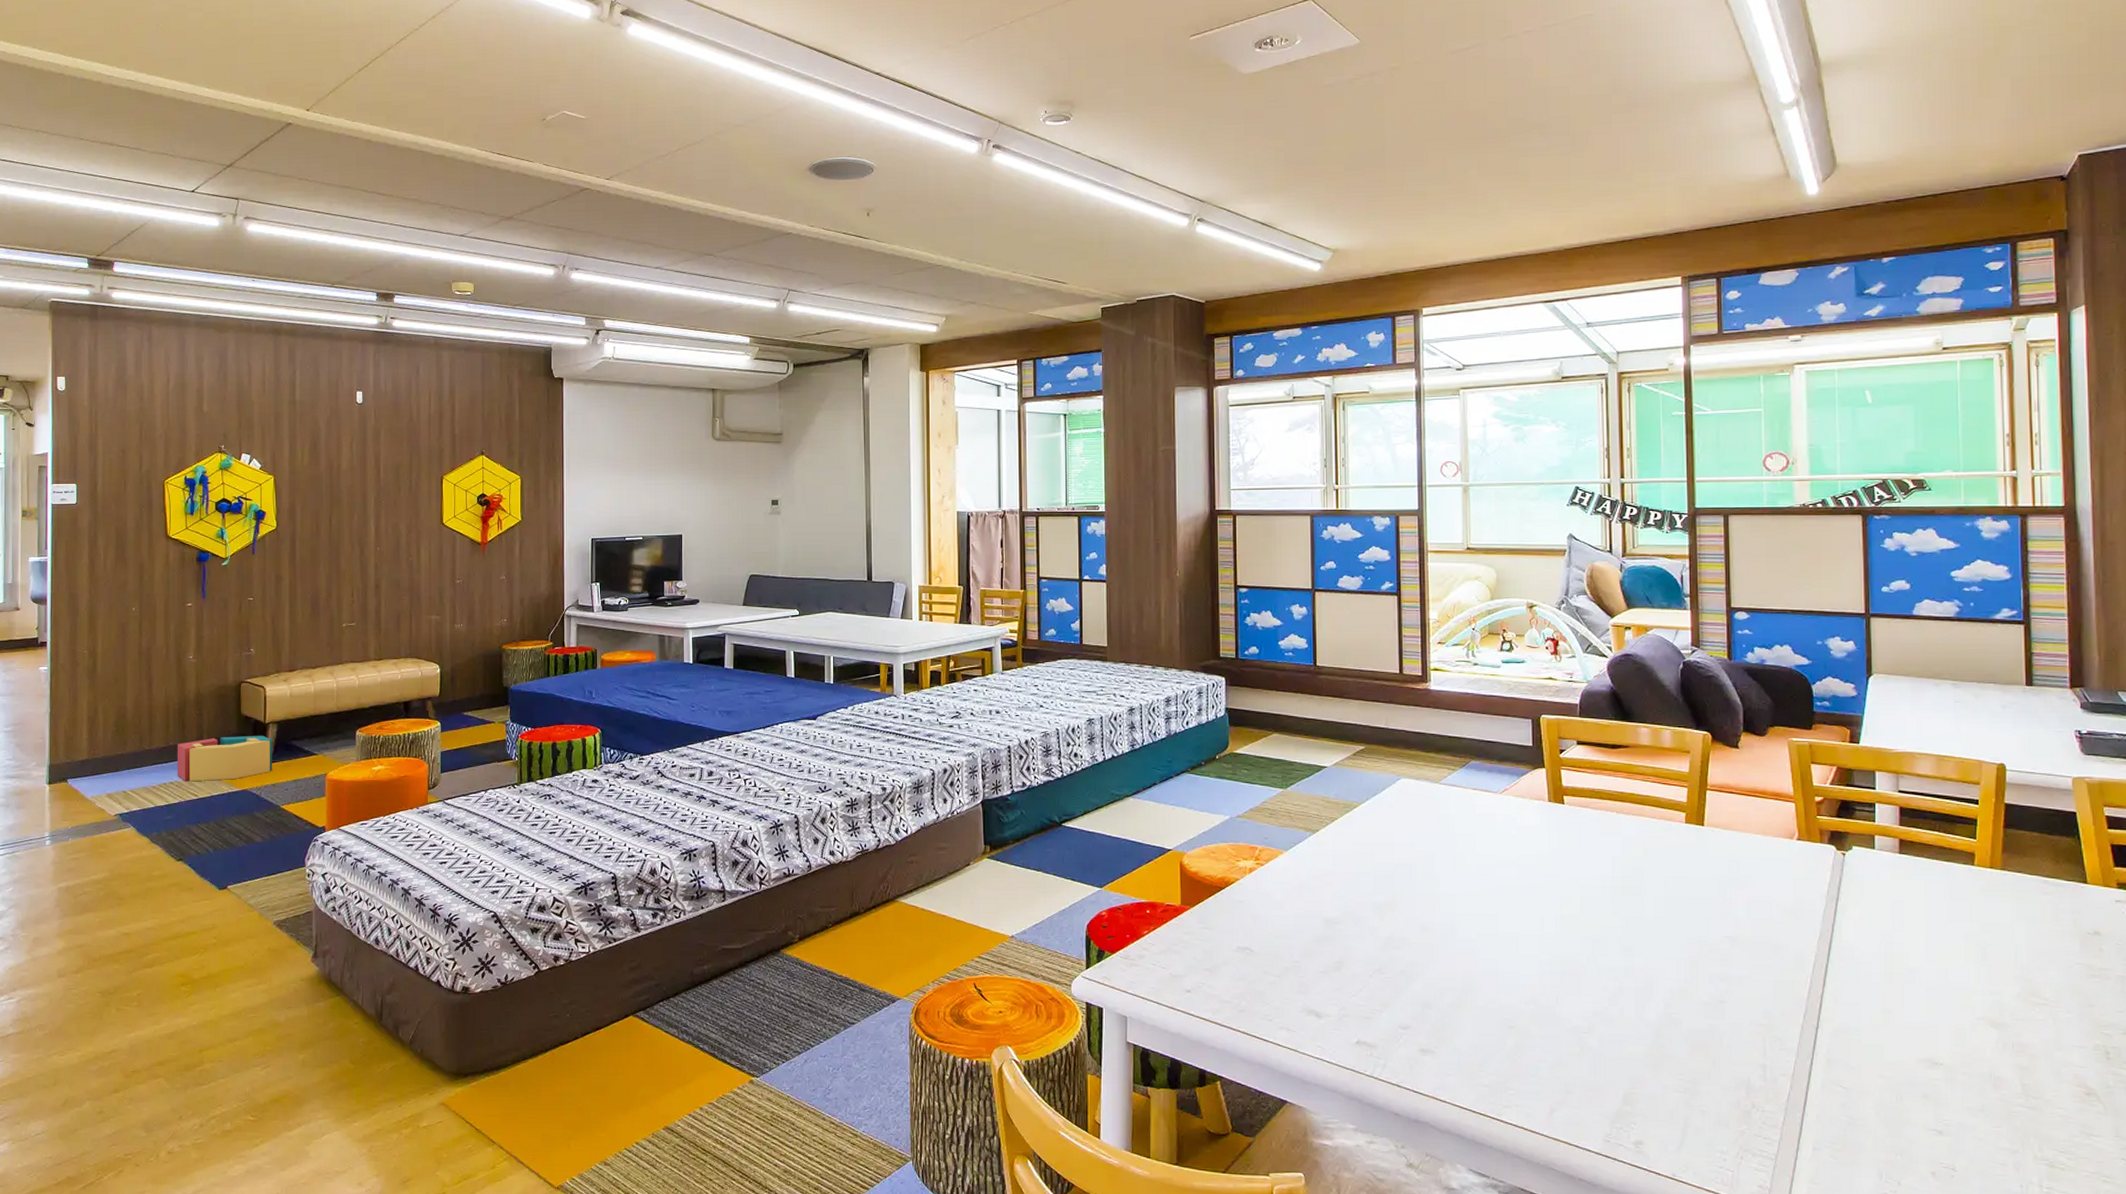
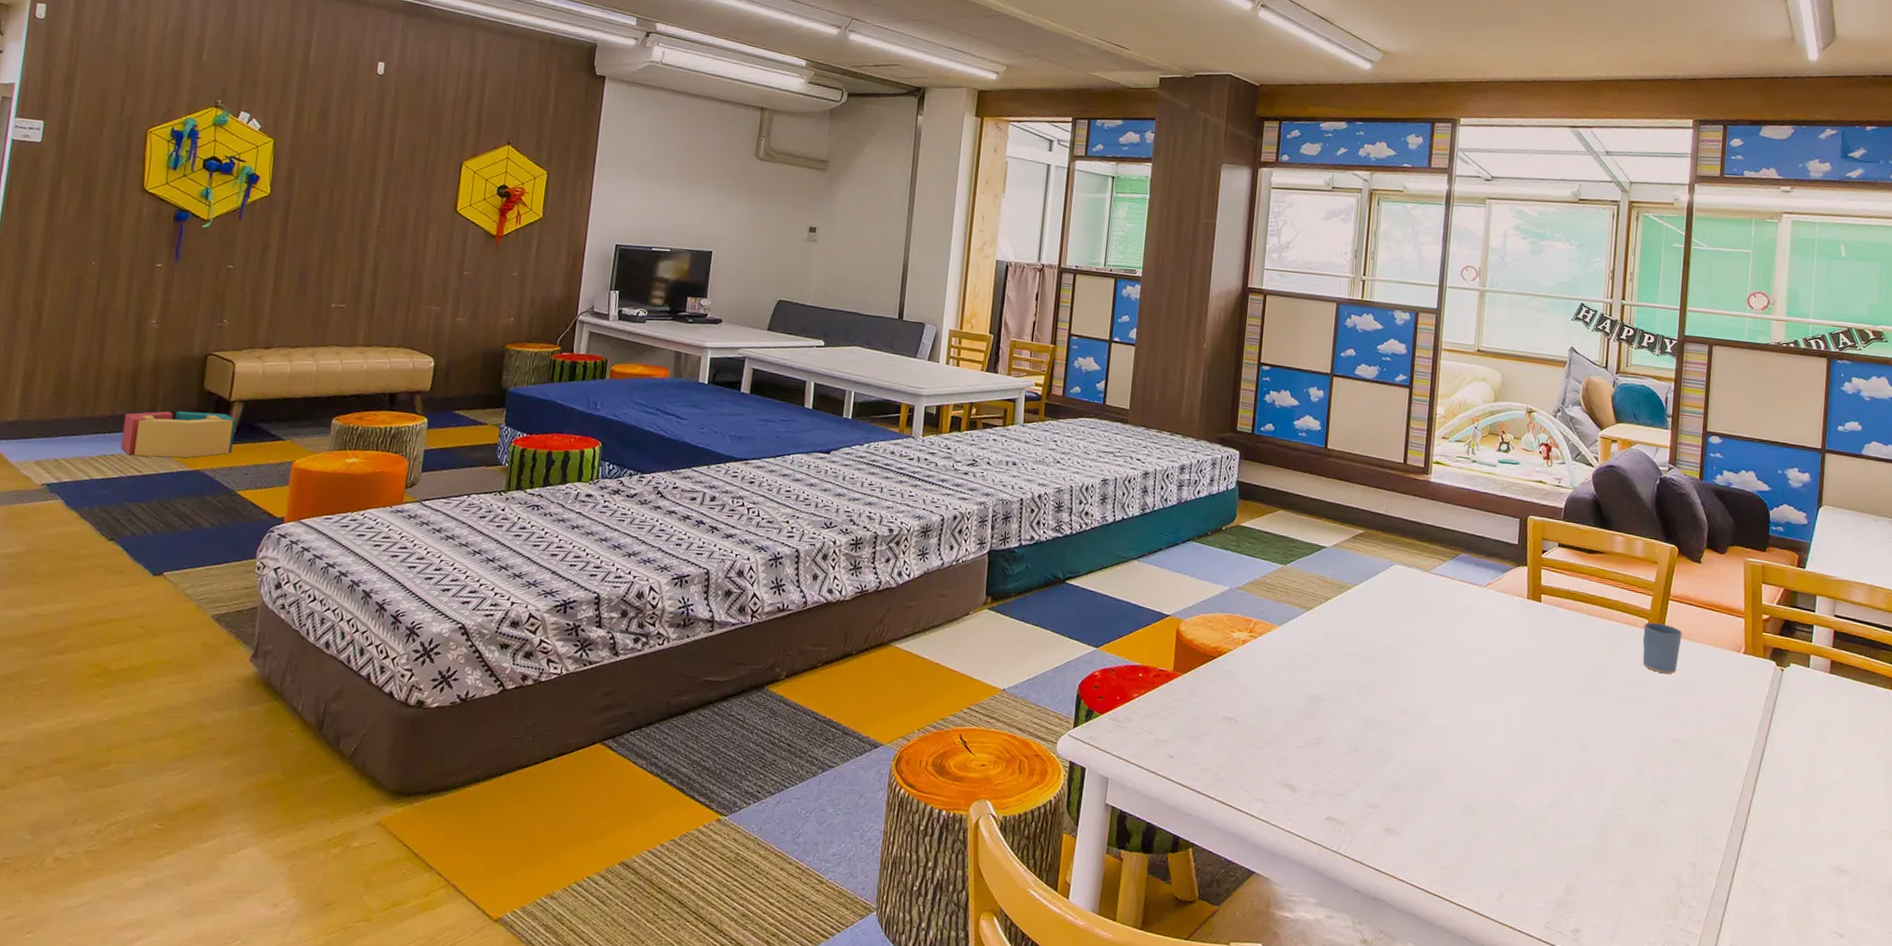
mug: none [1681,815,1725,867] -> present [1642,622,1682,674]

